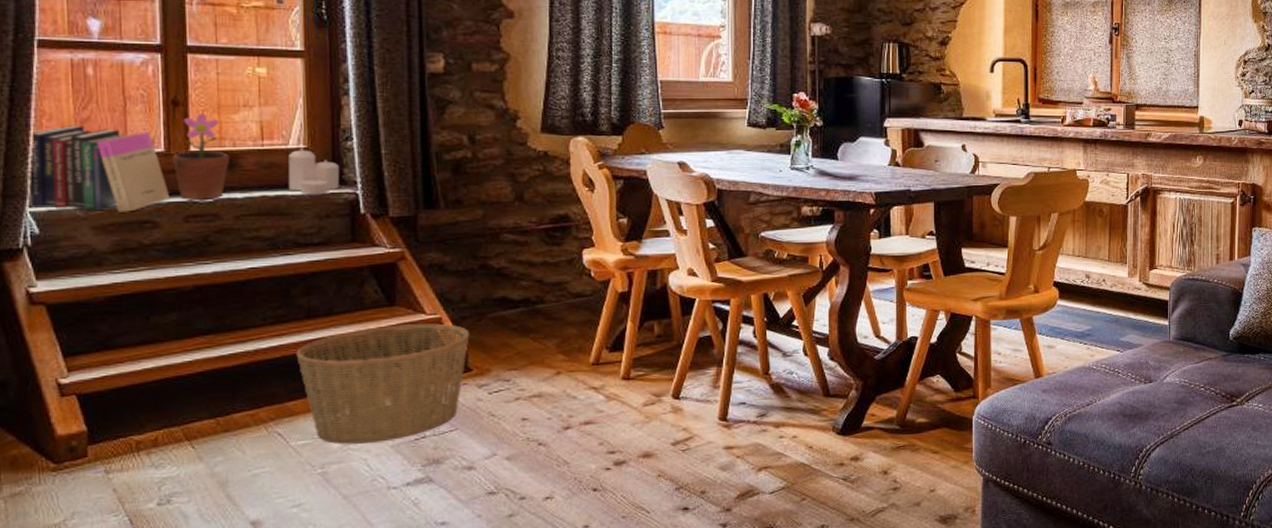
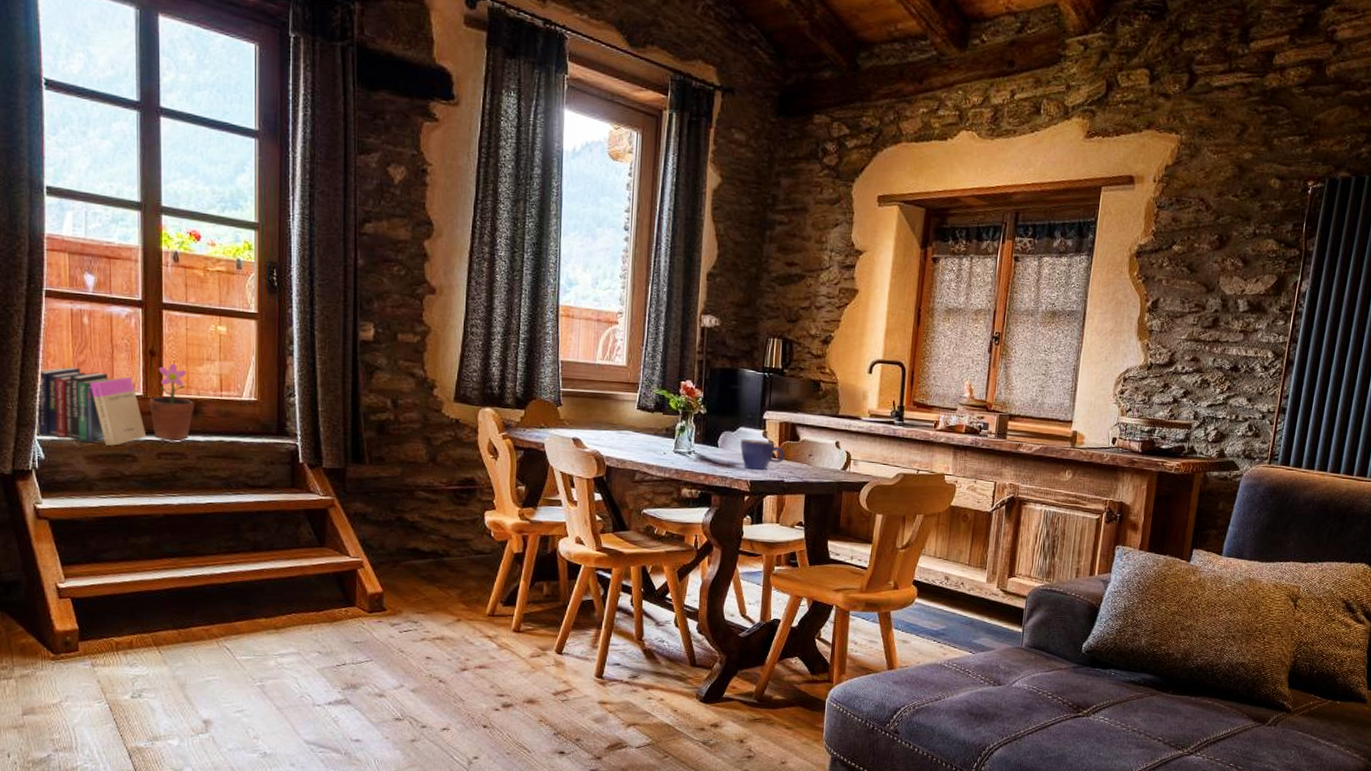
candle: present [288,146,339,195] -> none [241,399,283,444]
basket: present [296,323,470,444] -> none [243,564,386,664]
cup: none [862,149,910,180] -> present [740,439,785,470]

